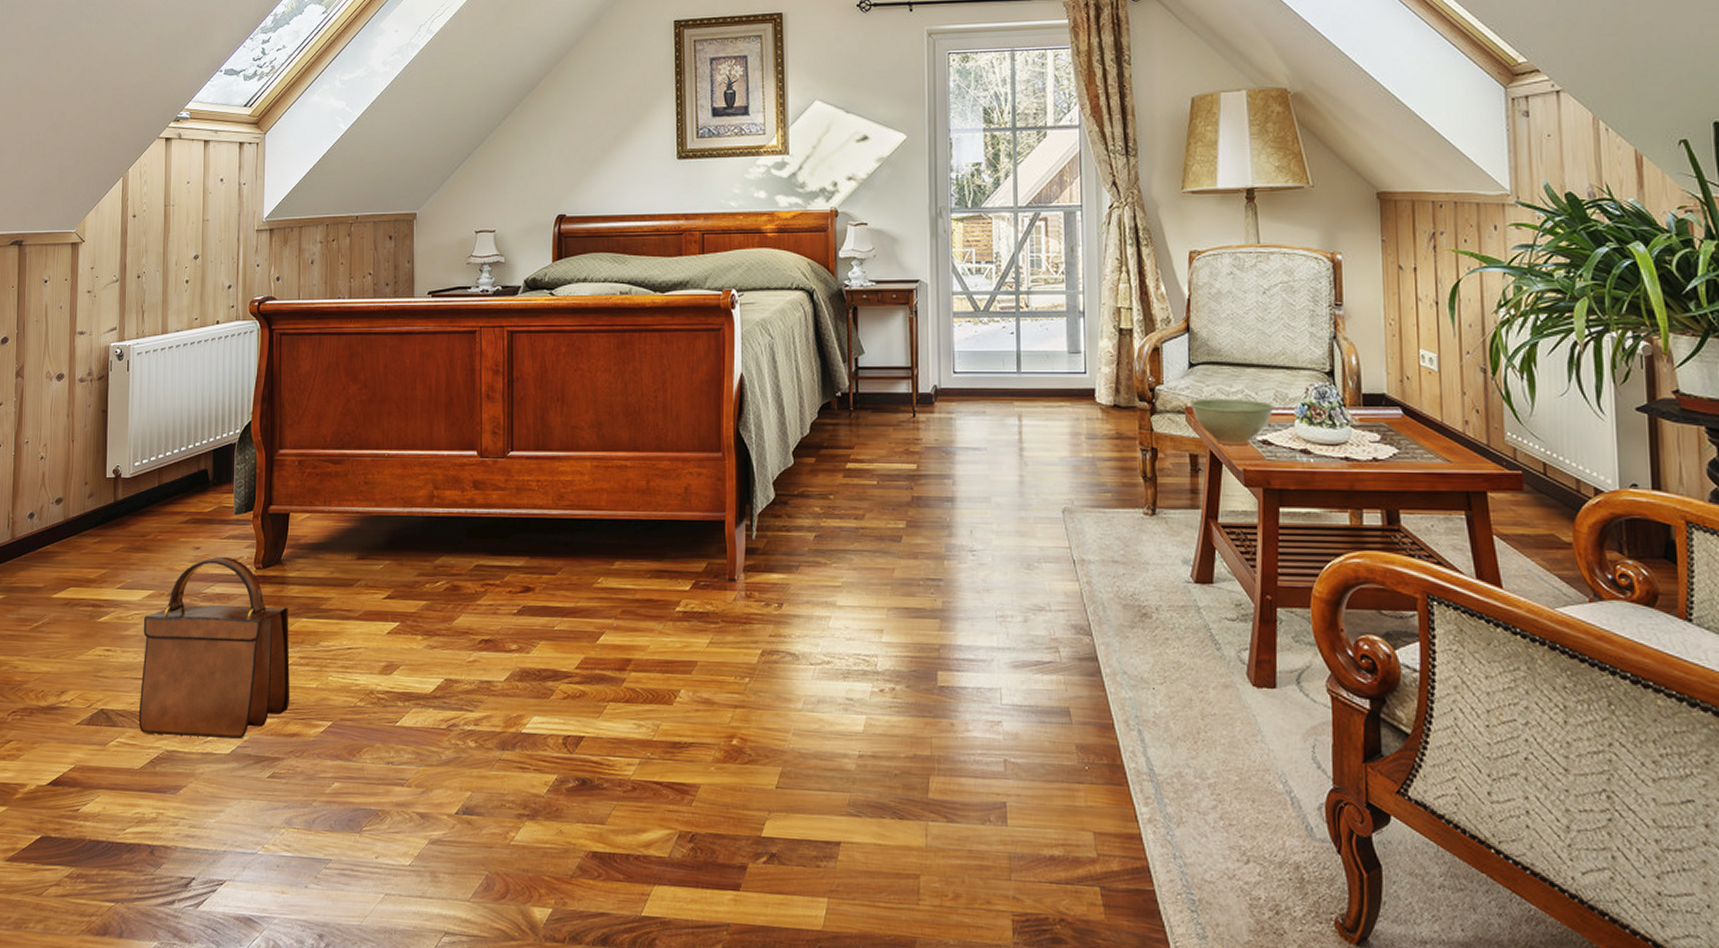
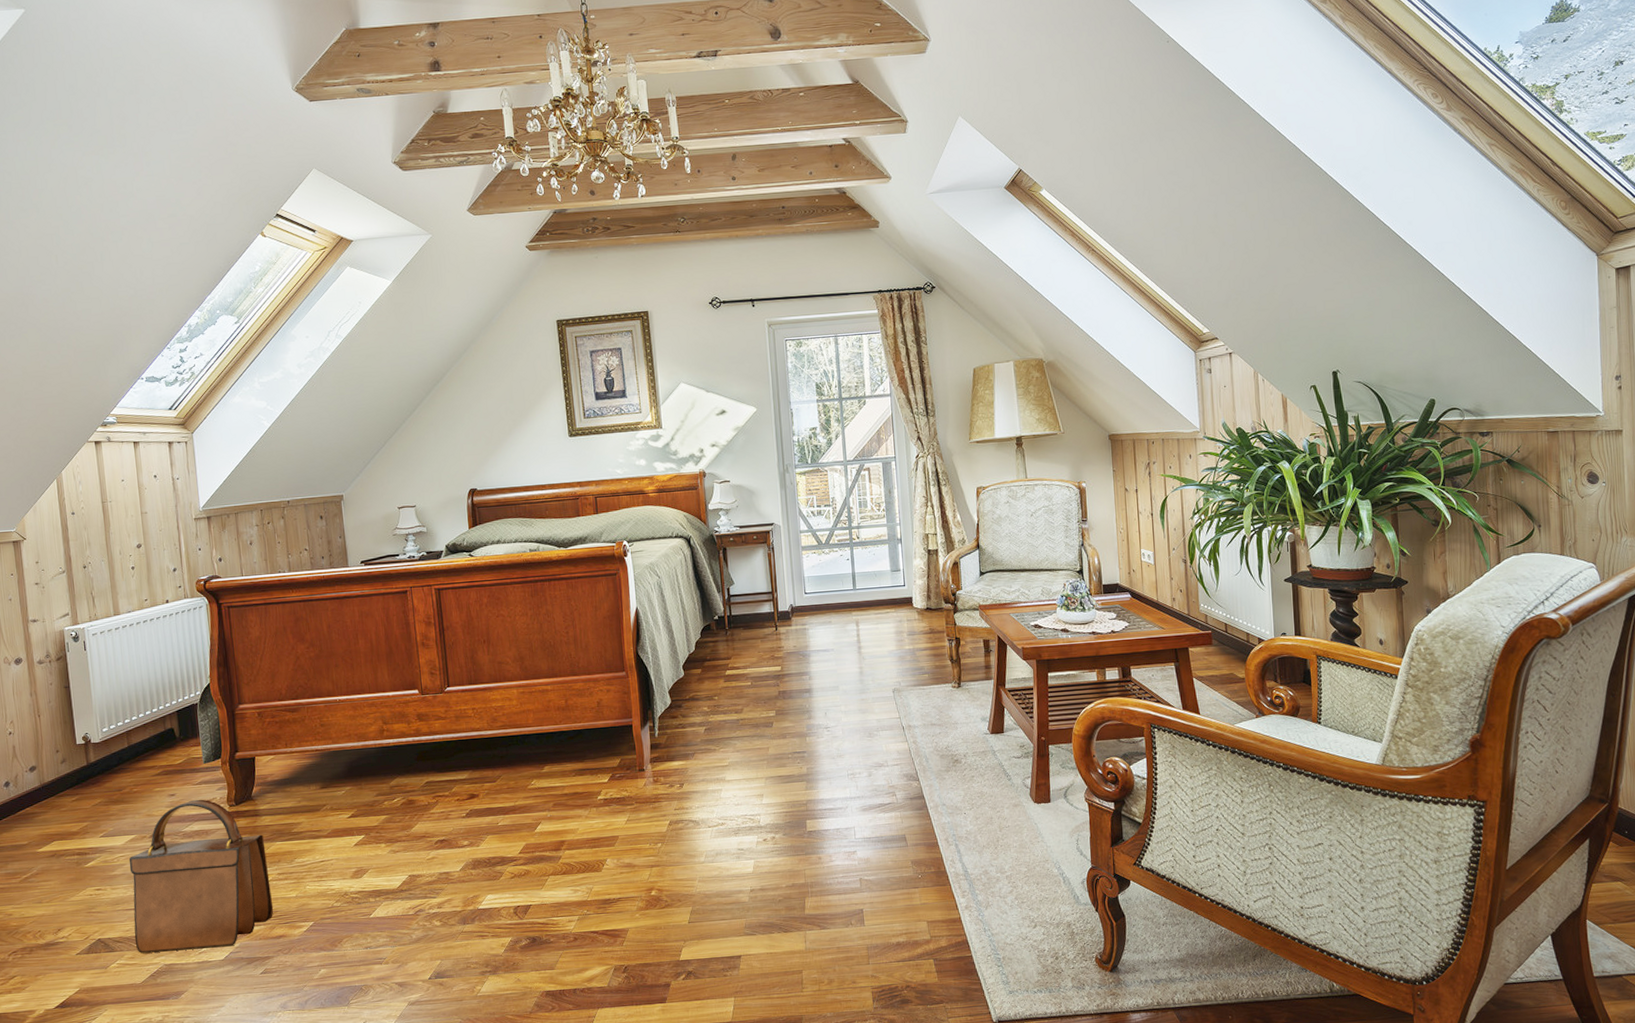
bowl: present [1190,399,1274,446] -> none [982,596,1042,631]

